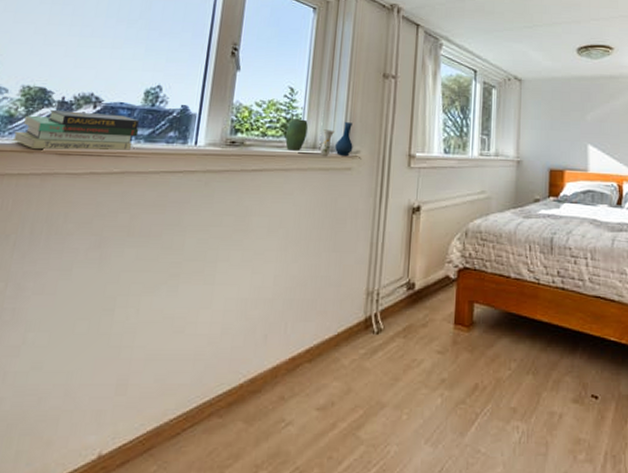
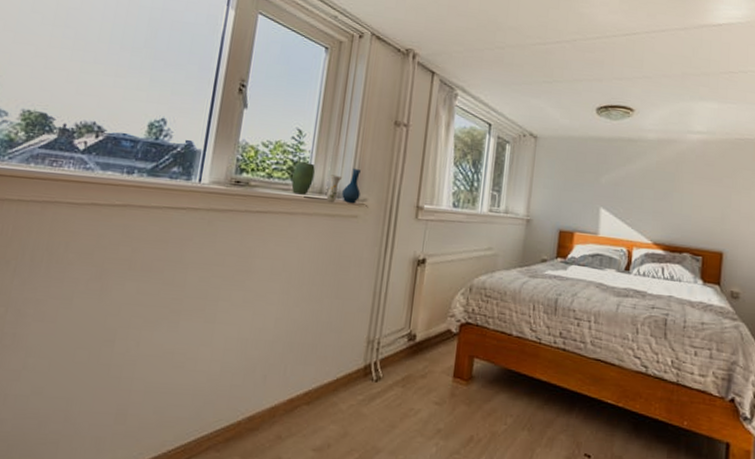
books: present [12,110,139,151] -> none [12,137,142,183]

